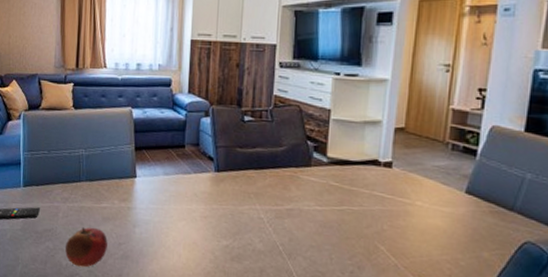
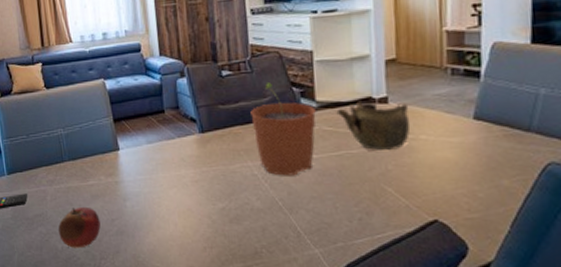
plant pot: none [265,133,326,224] -> present [250,83,316,176]
teapot: none [344,162,409,212] -> present [336,100,411,152]

